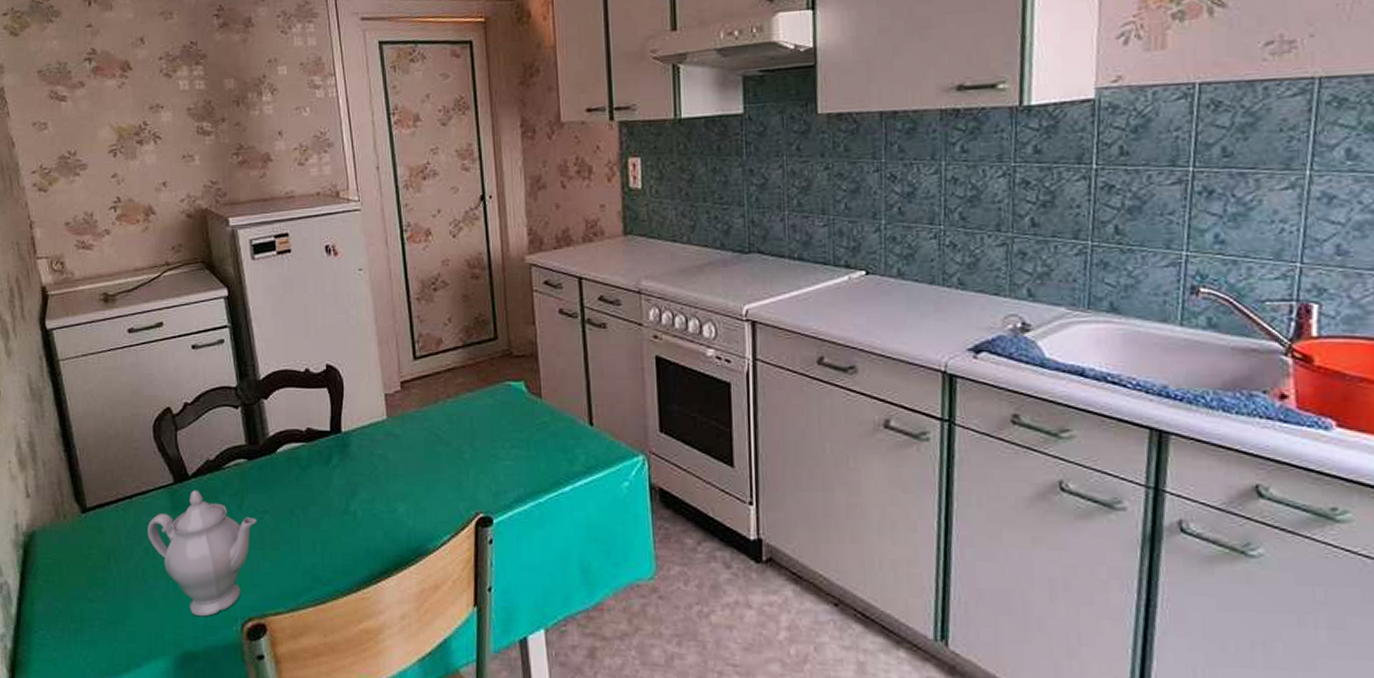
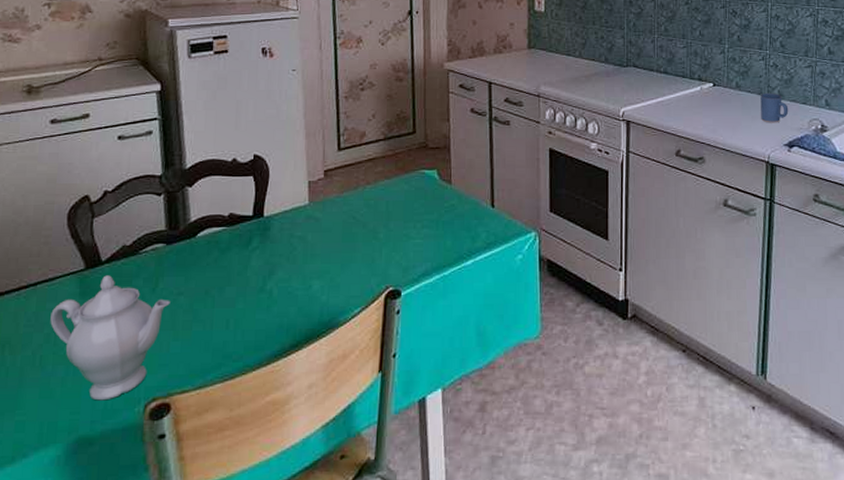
mug: none [932,281,974,321] -> present [760,92,789,123]

